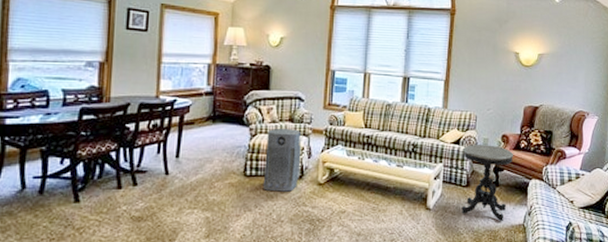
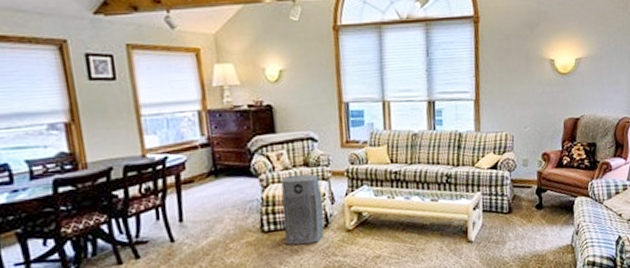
side table: present [461,145,514,222] -> none [501,165,557,245]

